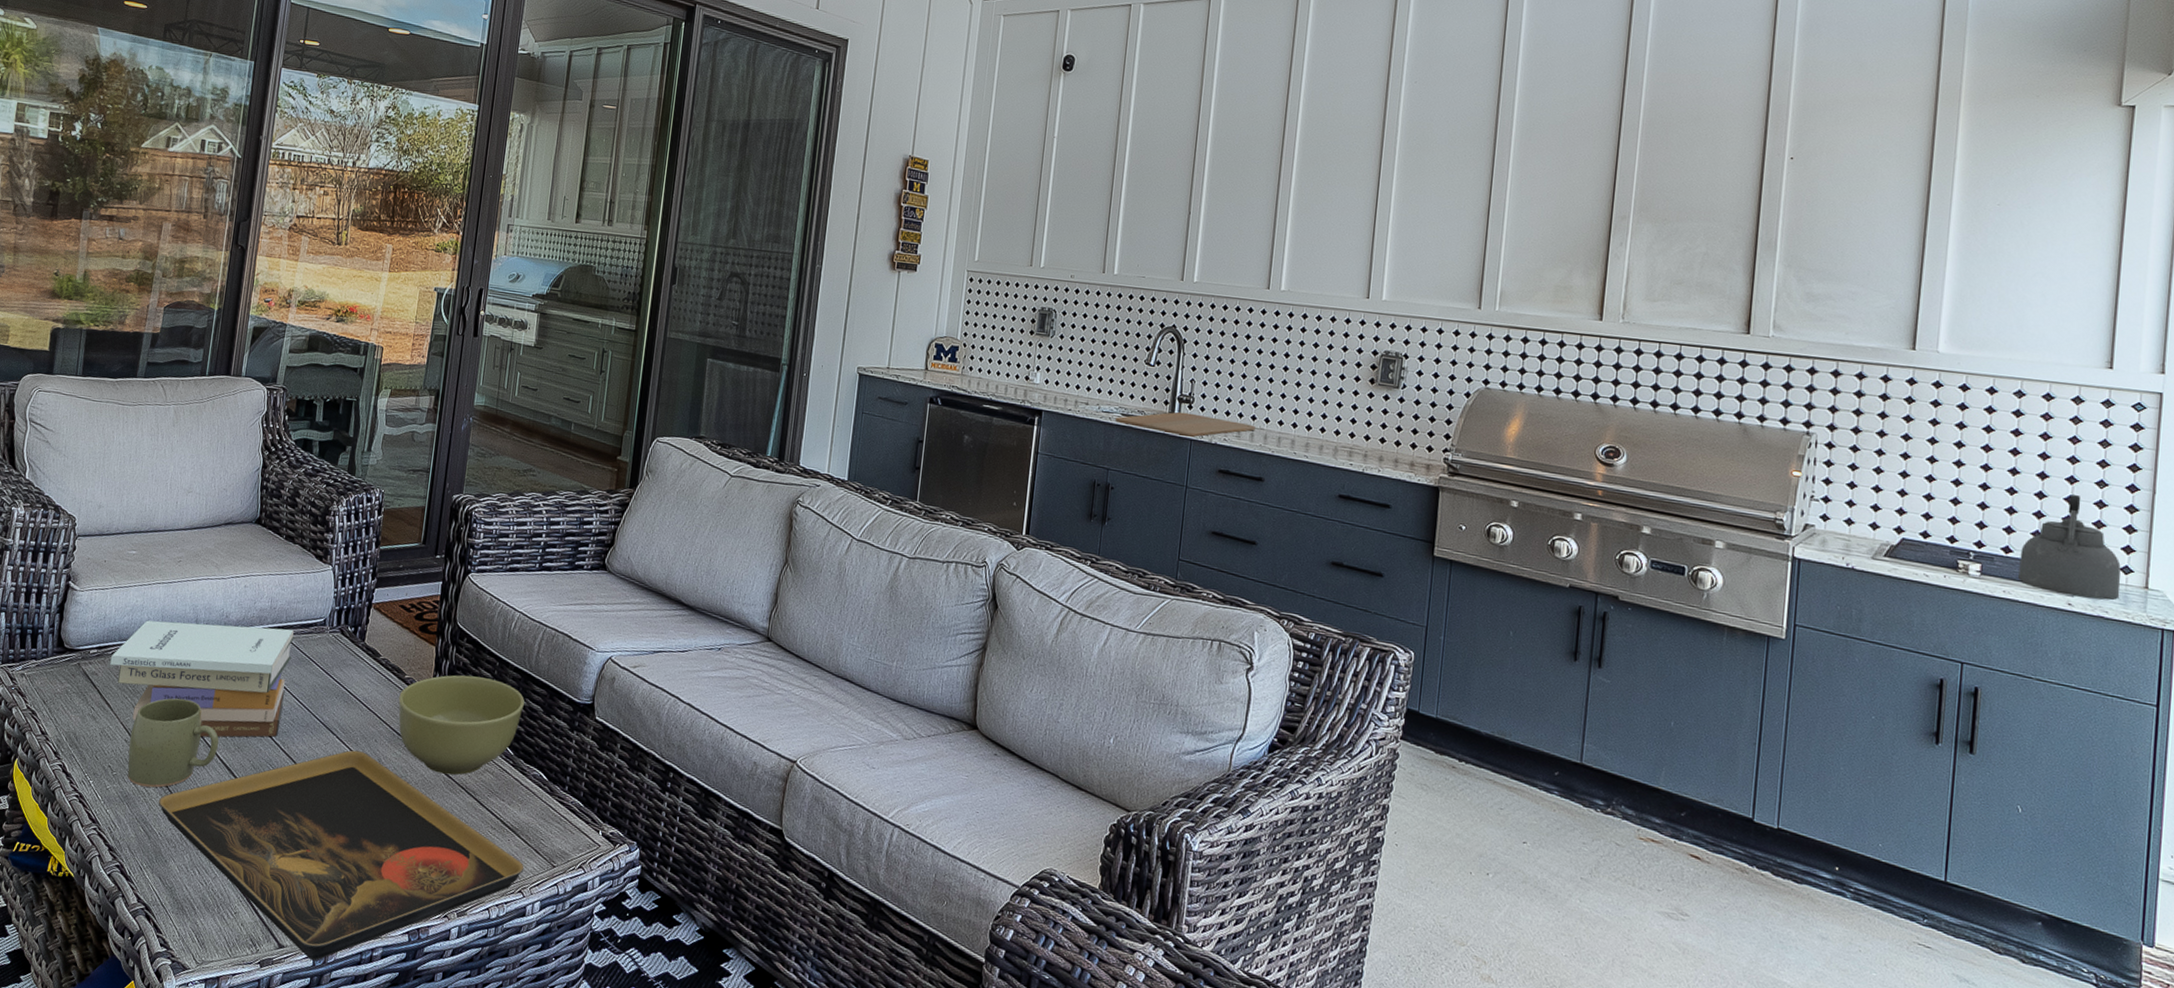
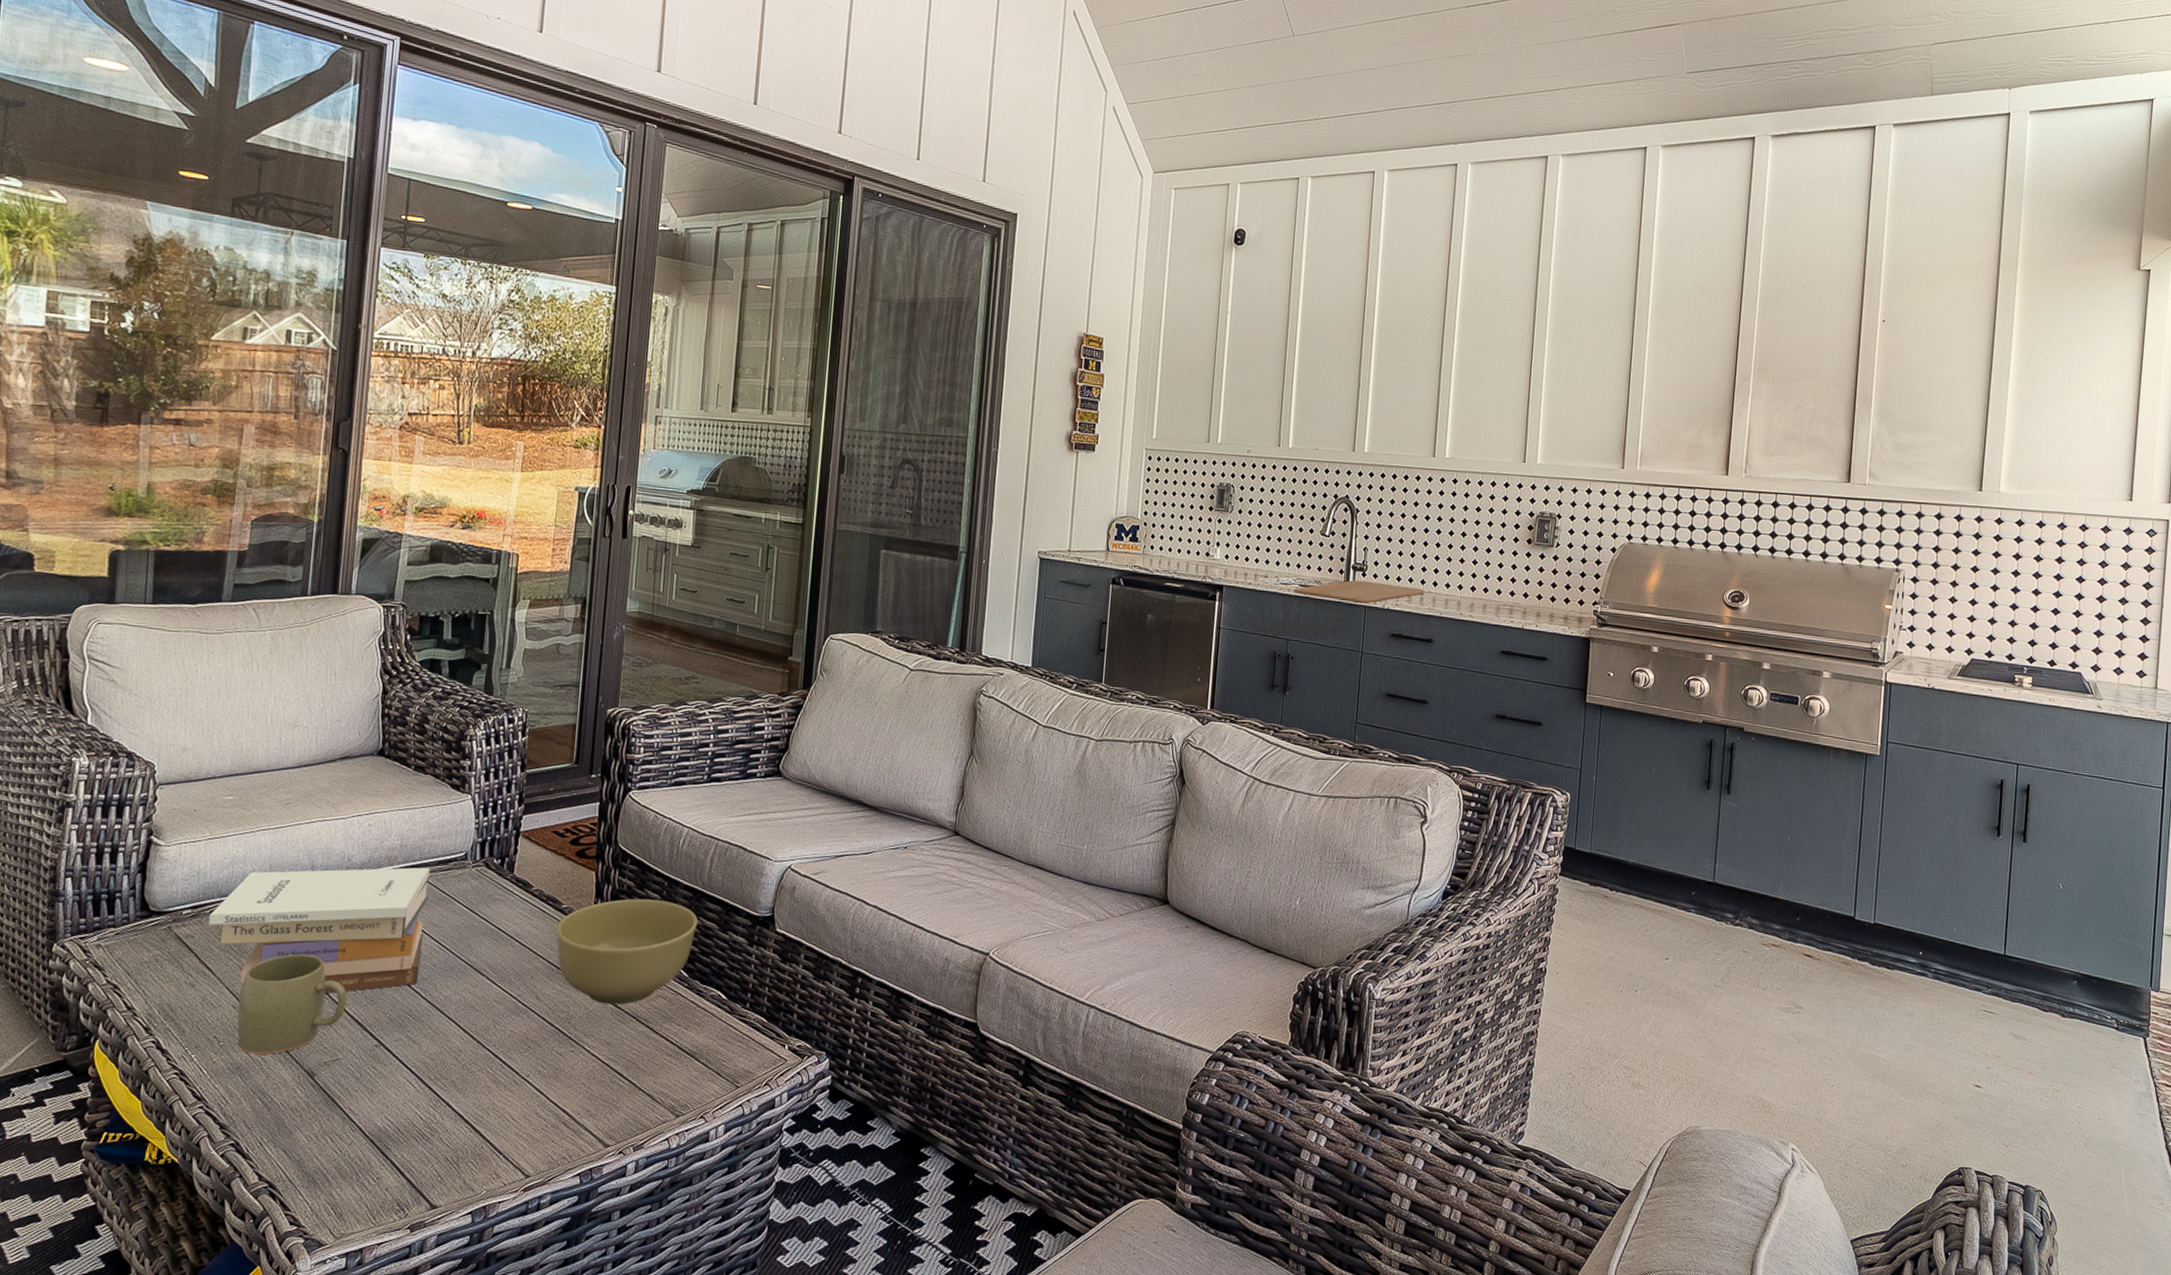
decorative tray: present [158,750,525,960] -> none [277,990,706,1216]
kettle: present [2018,494,2121,601] -> none [2060,612,2137,701]

